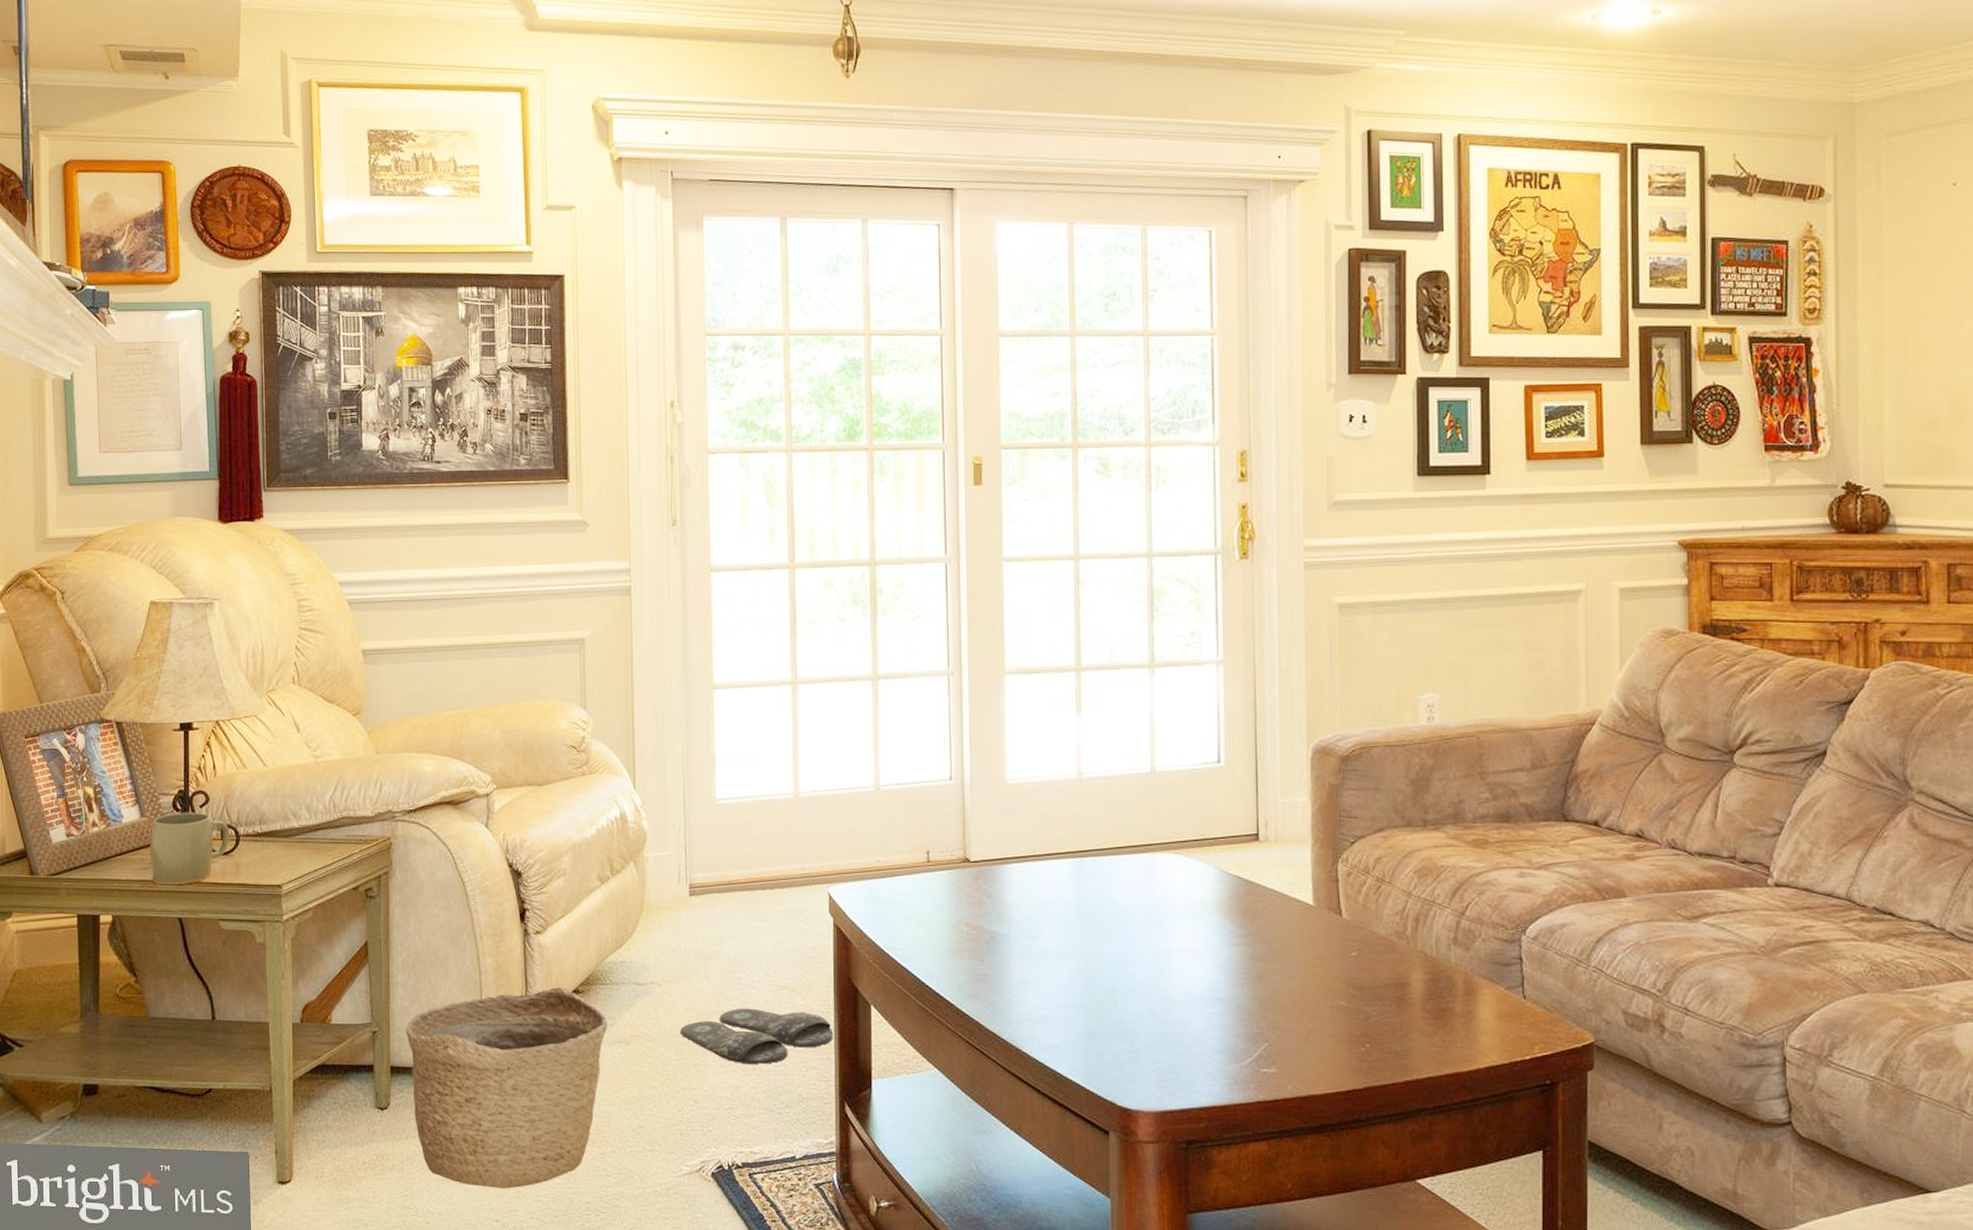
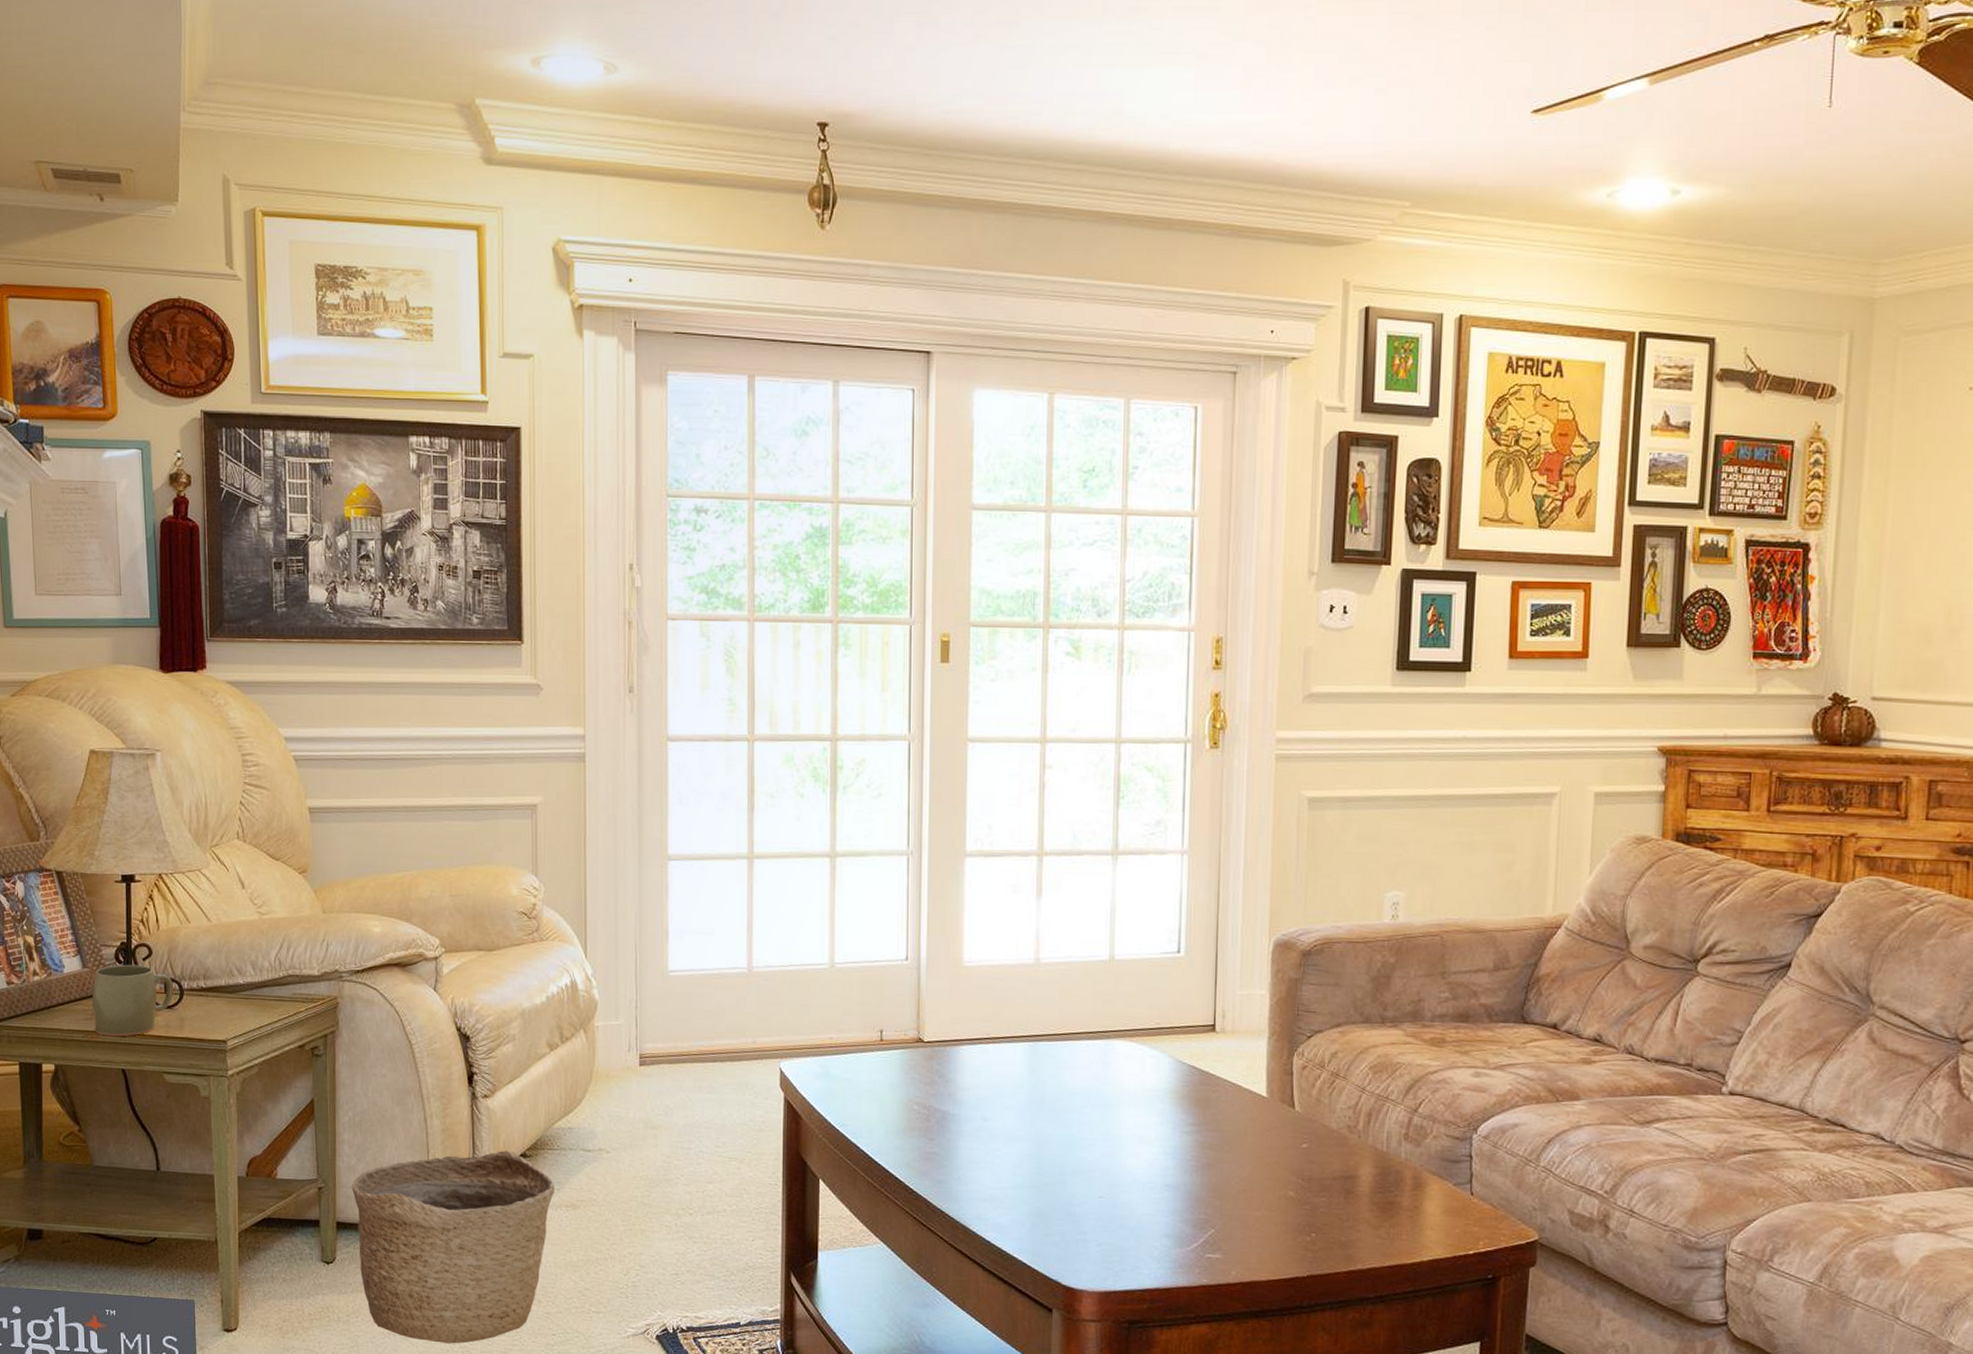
slippers: present [679,1008,834,1064] -> none [627,1177,781,1233]

